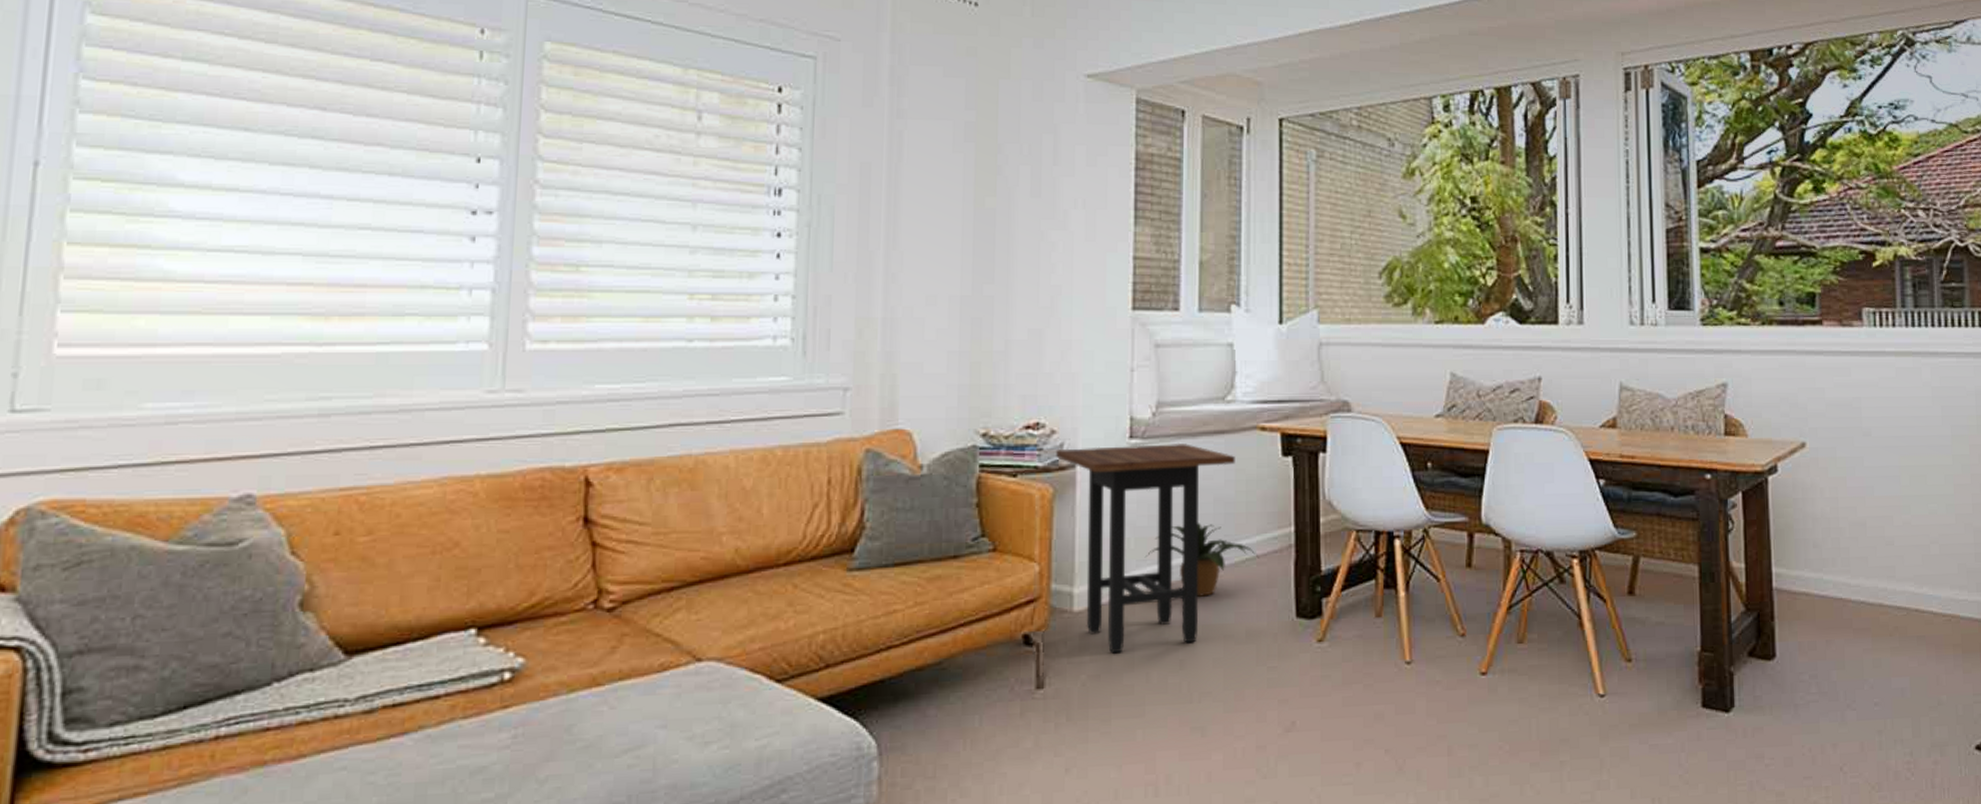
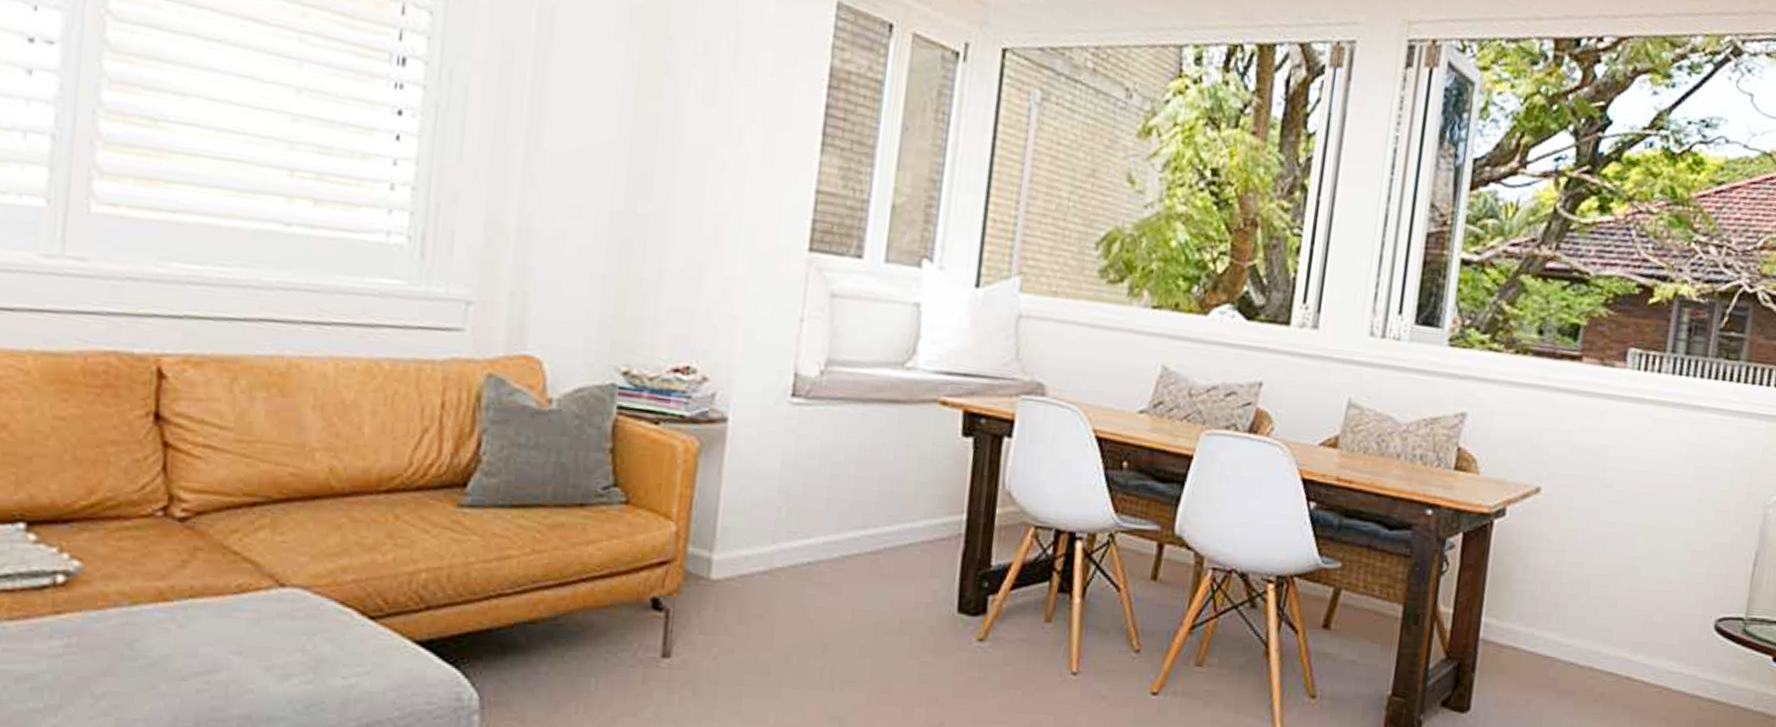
side table: present [1056,442,1235,654] -> none [706,398,909,630]
potted plant: present [1144,523,1260,598] -> none [795,498,925,580]

